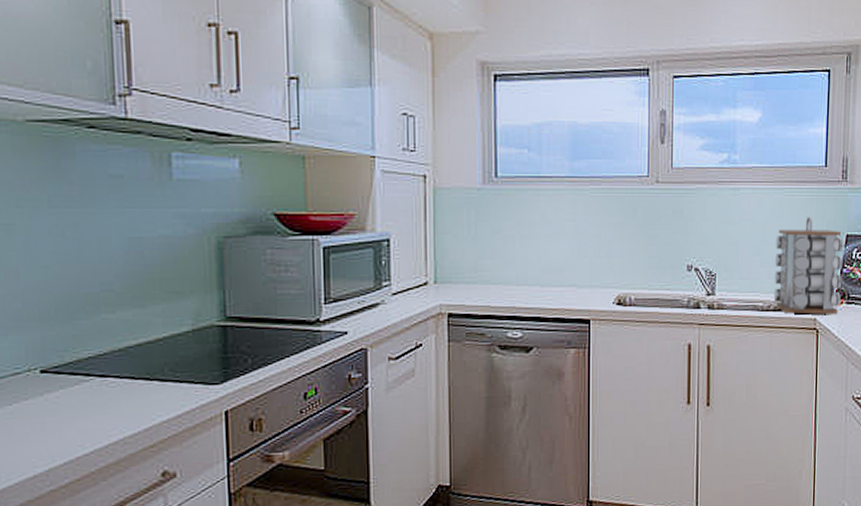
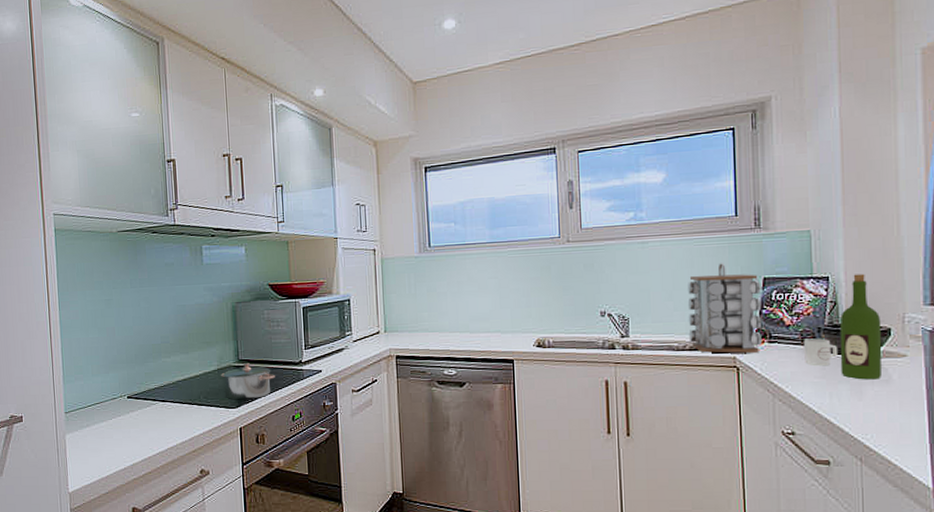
cooking pot: none [196,321,280,373] -> present [220,363,275,400]

